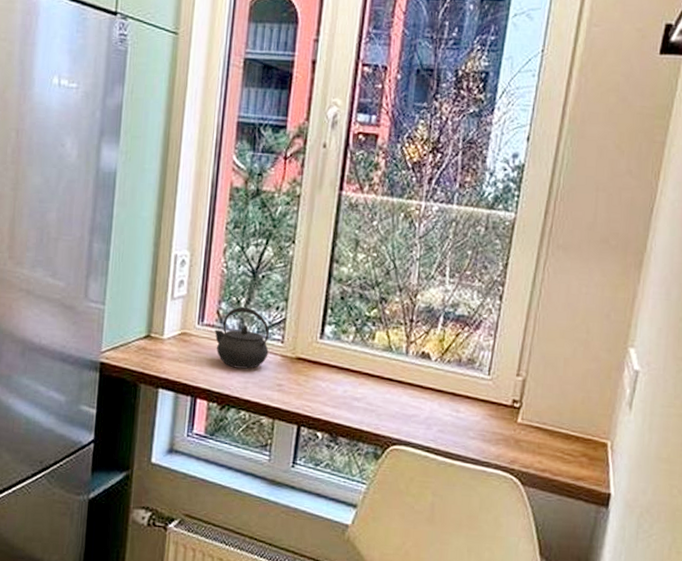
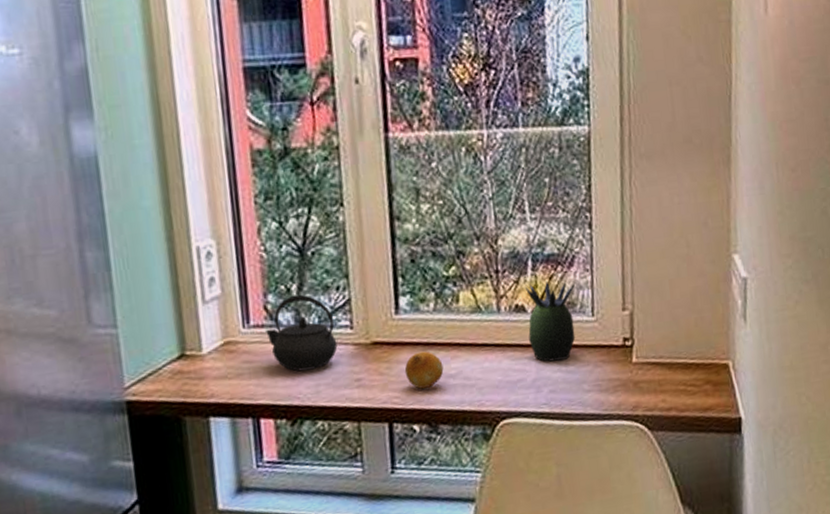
fruit: none [318,373,352,404] -> present [404,351,444,389]
succulent plant: none [428,337,478,407] -> present [524,280,576,362]

